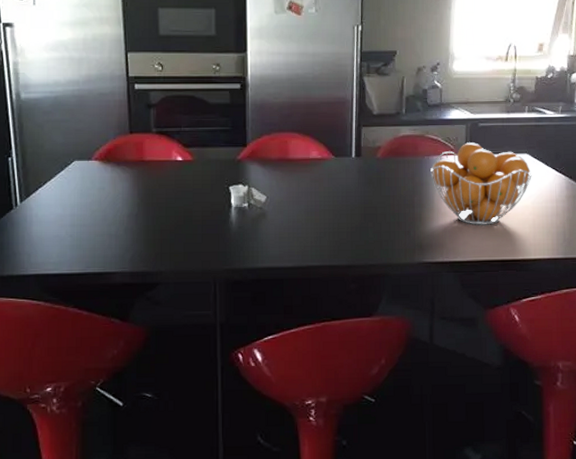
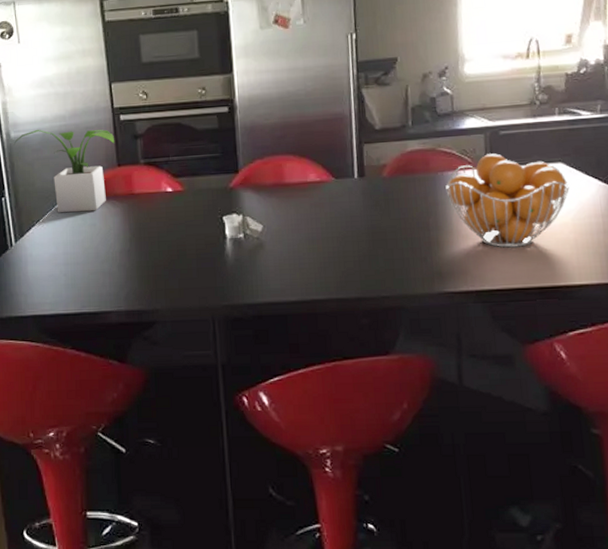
potted plant: none [23,92,128,176] -> present [13,129,115,213]

